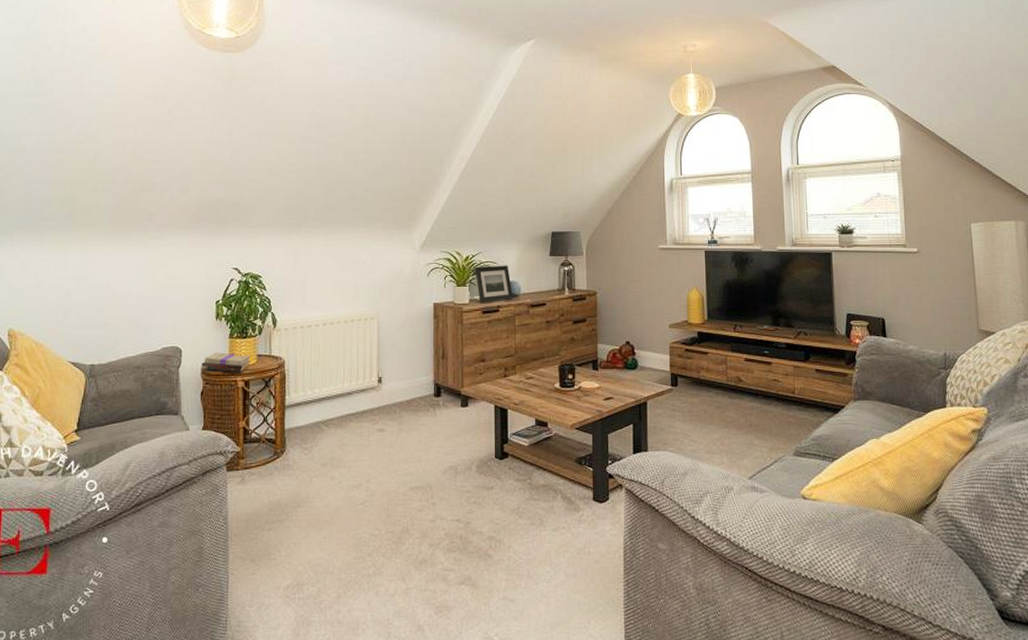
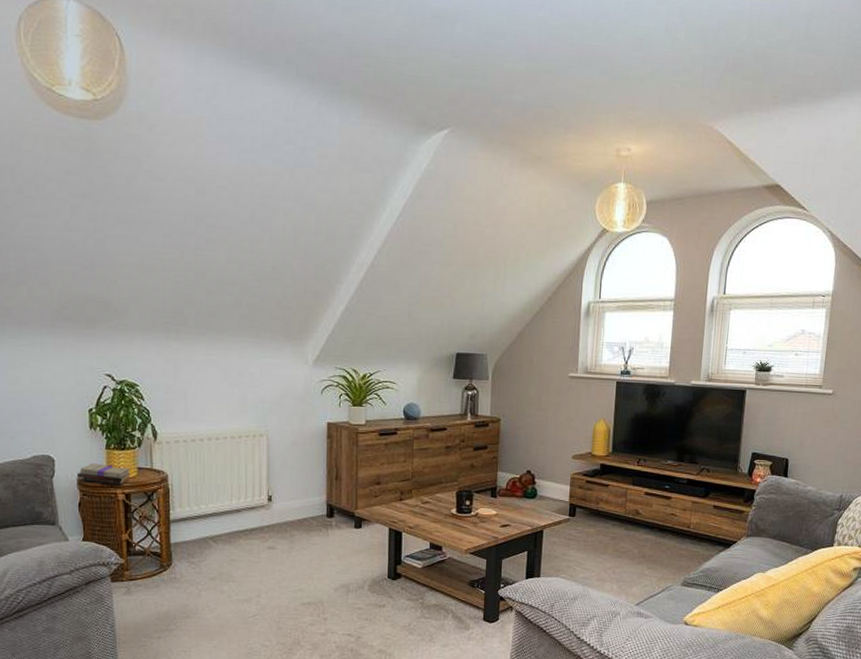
picture frame: present [475,265,513,303] -> none [372,385,412,425]

